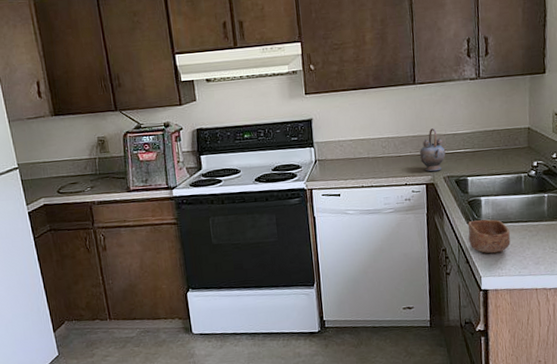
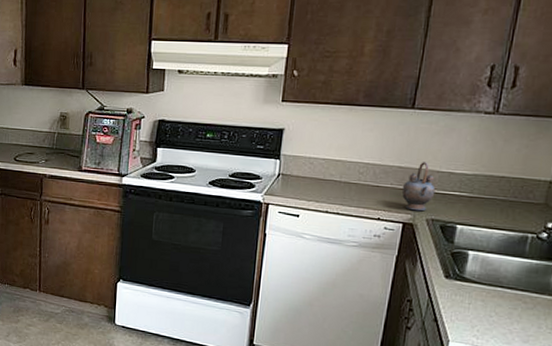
bowl: present [467,219,511,254] -> none [442,275,498,318]

